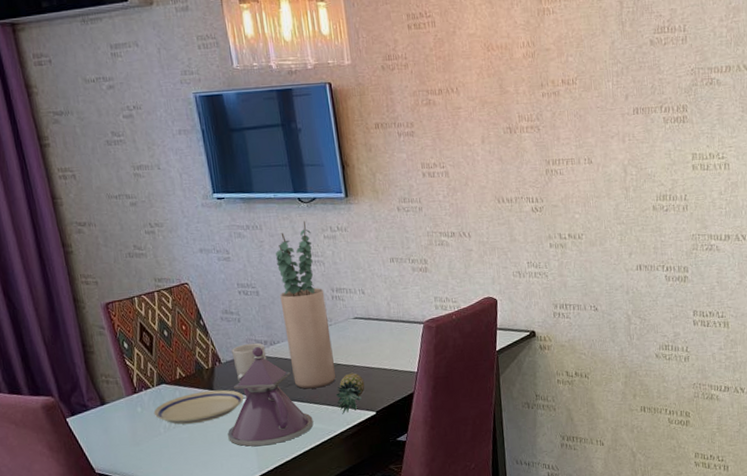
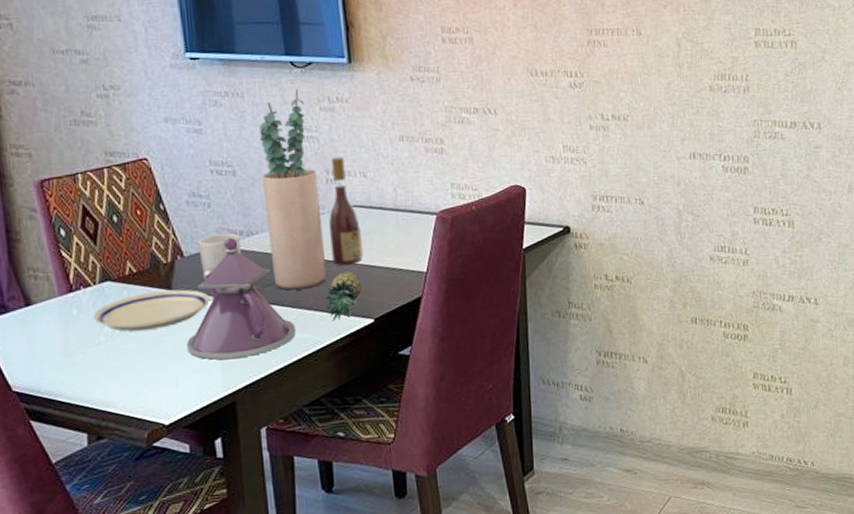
wine bottle: none [335,276,365,368] -> present [328,156,364,266]

